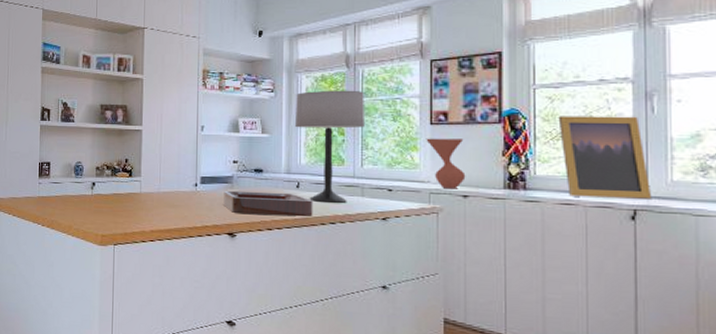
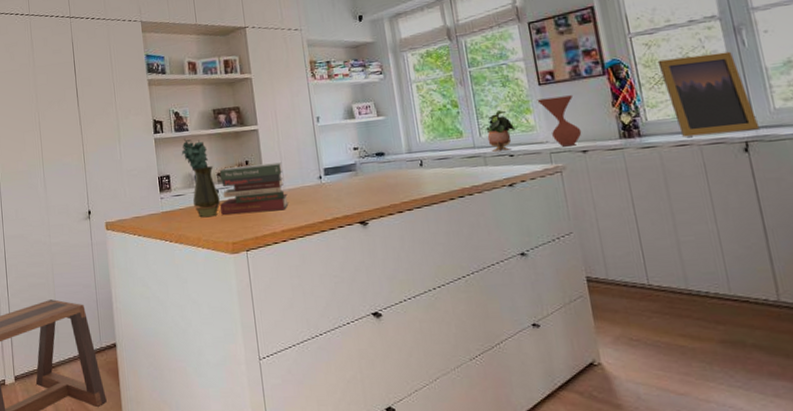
vase: none [64,128,95,207] -> present [181,138,220,217]
books: none [95,163,162,211] -> present [219,162,289,215]
decorative tray: present [223,190,313,218] -> none [349,172,441,201]
table lamp: present [295,90,366,204] -> none [404,61,477,179]
potted plant: none [369,144,398,185] -> present [485,110,515,152]

